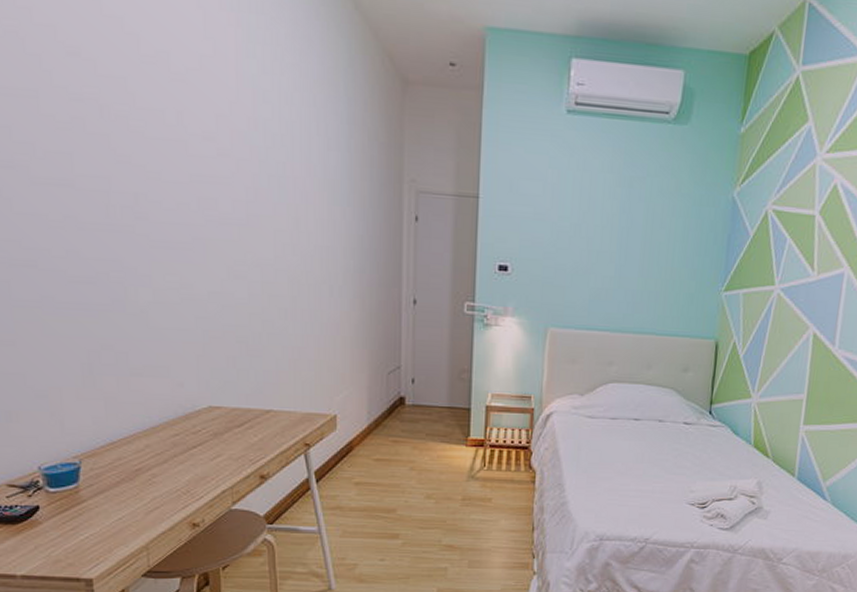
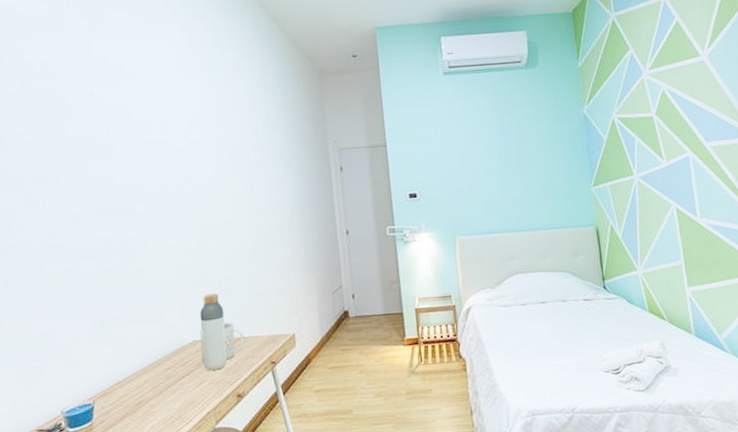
mug: none [217,391,273,434] -> present [199,322,245,362]
bottle: none [218,353,251,445] -> present [199,293,228,371]

